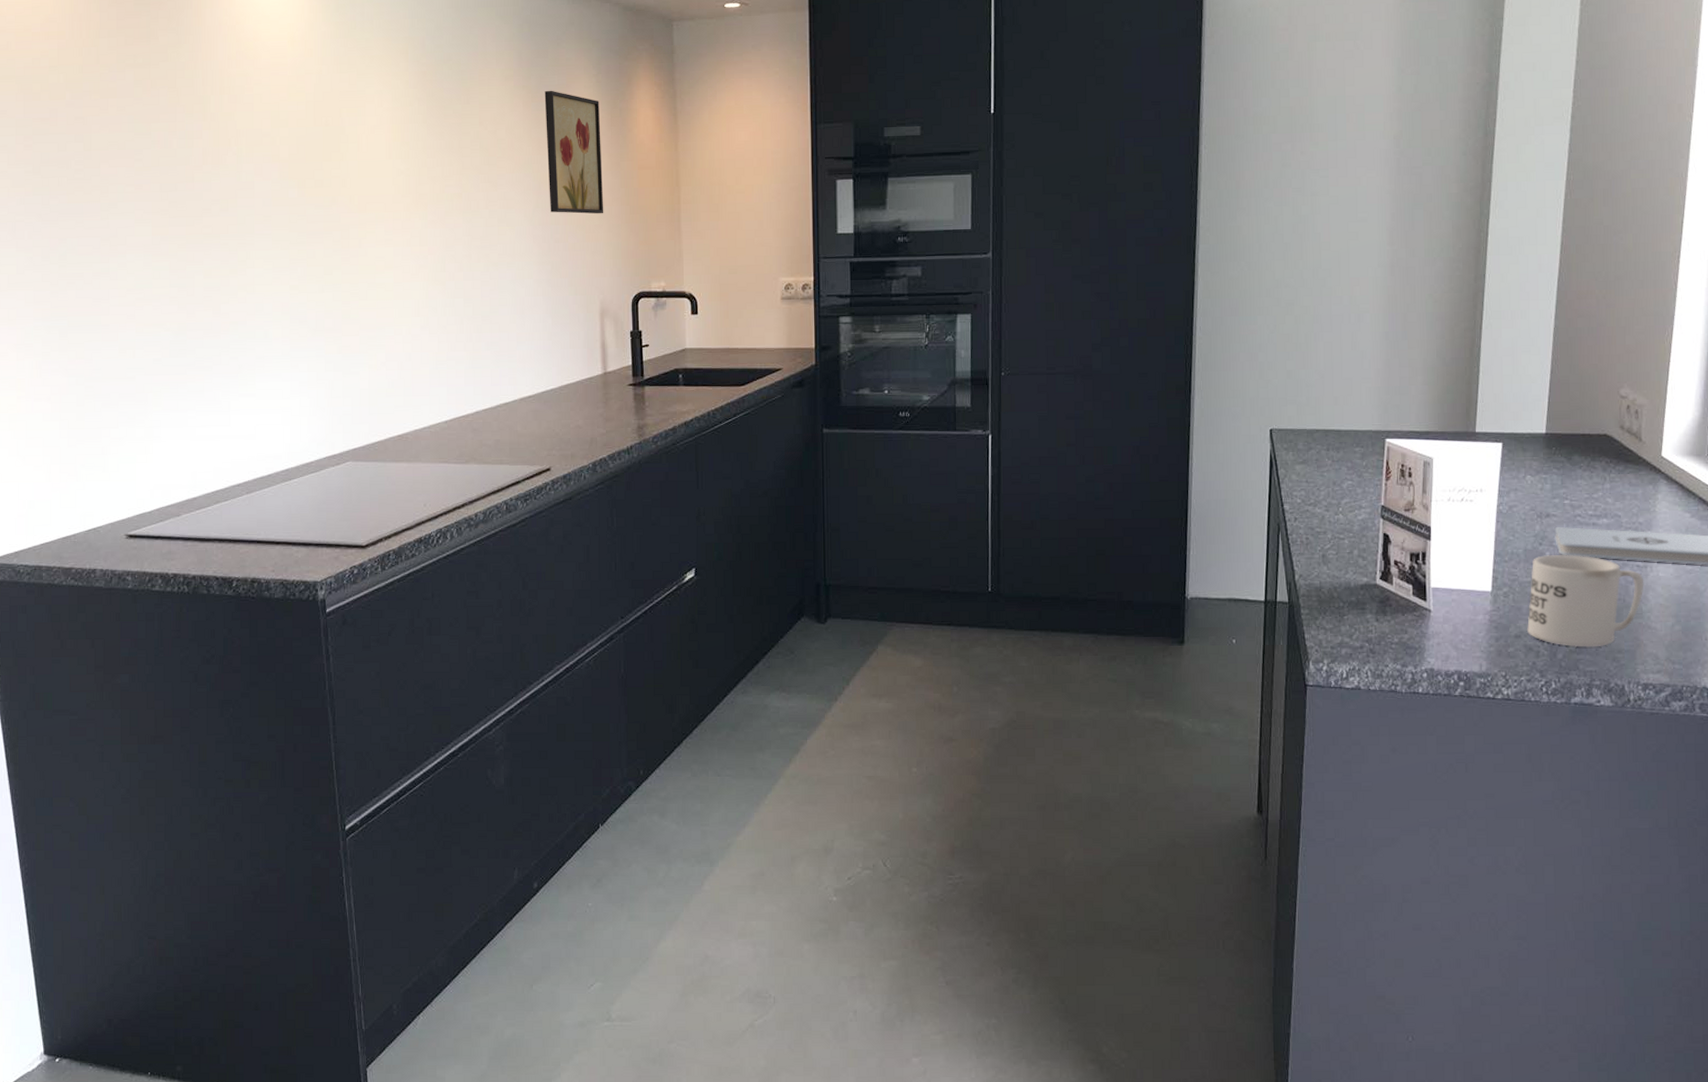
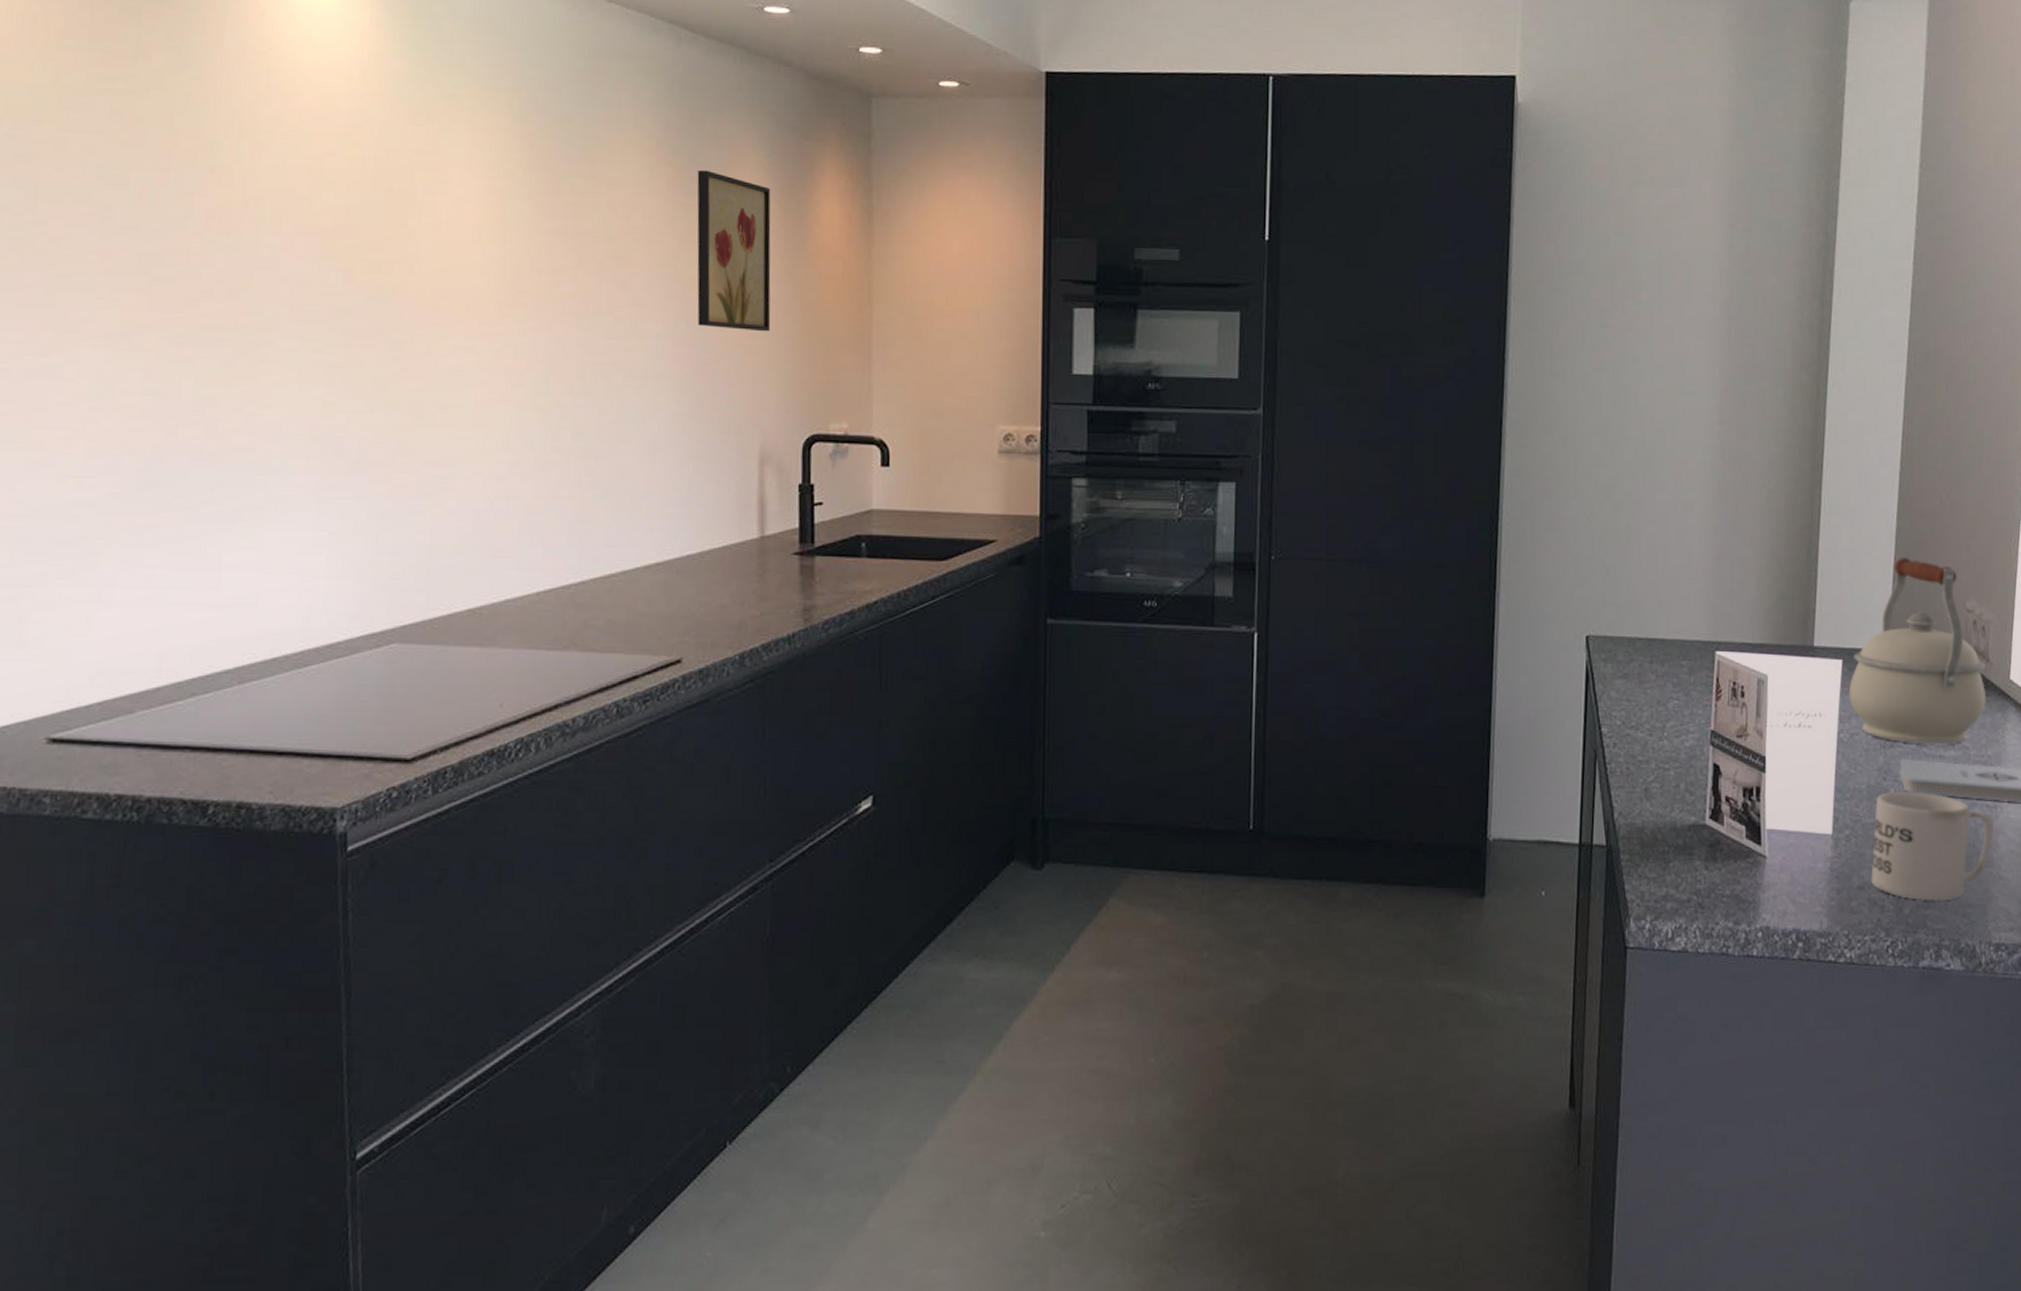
kettle: none [1508,353,1639,514] -> present [1848,558,1987,745]

